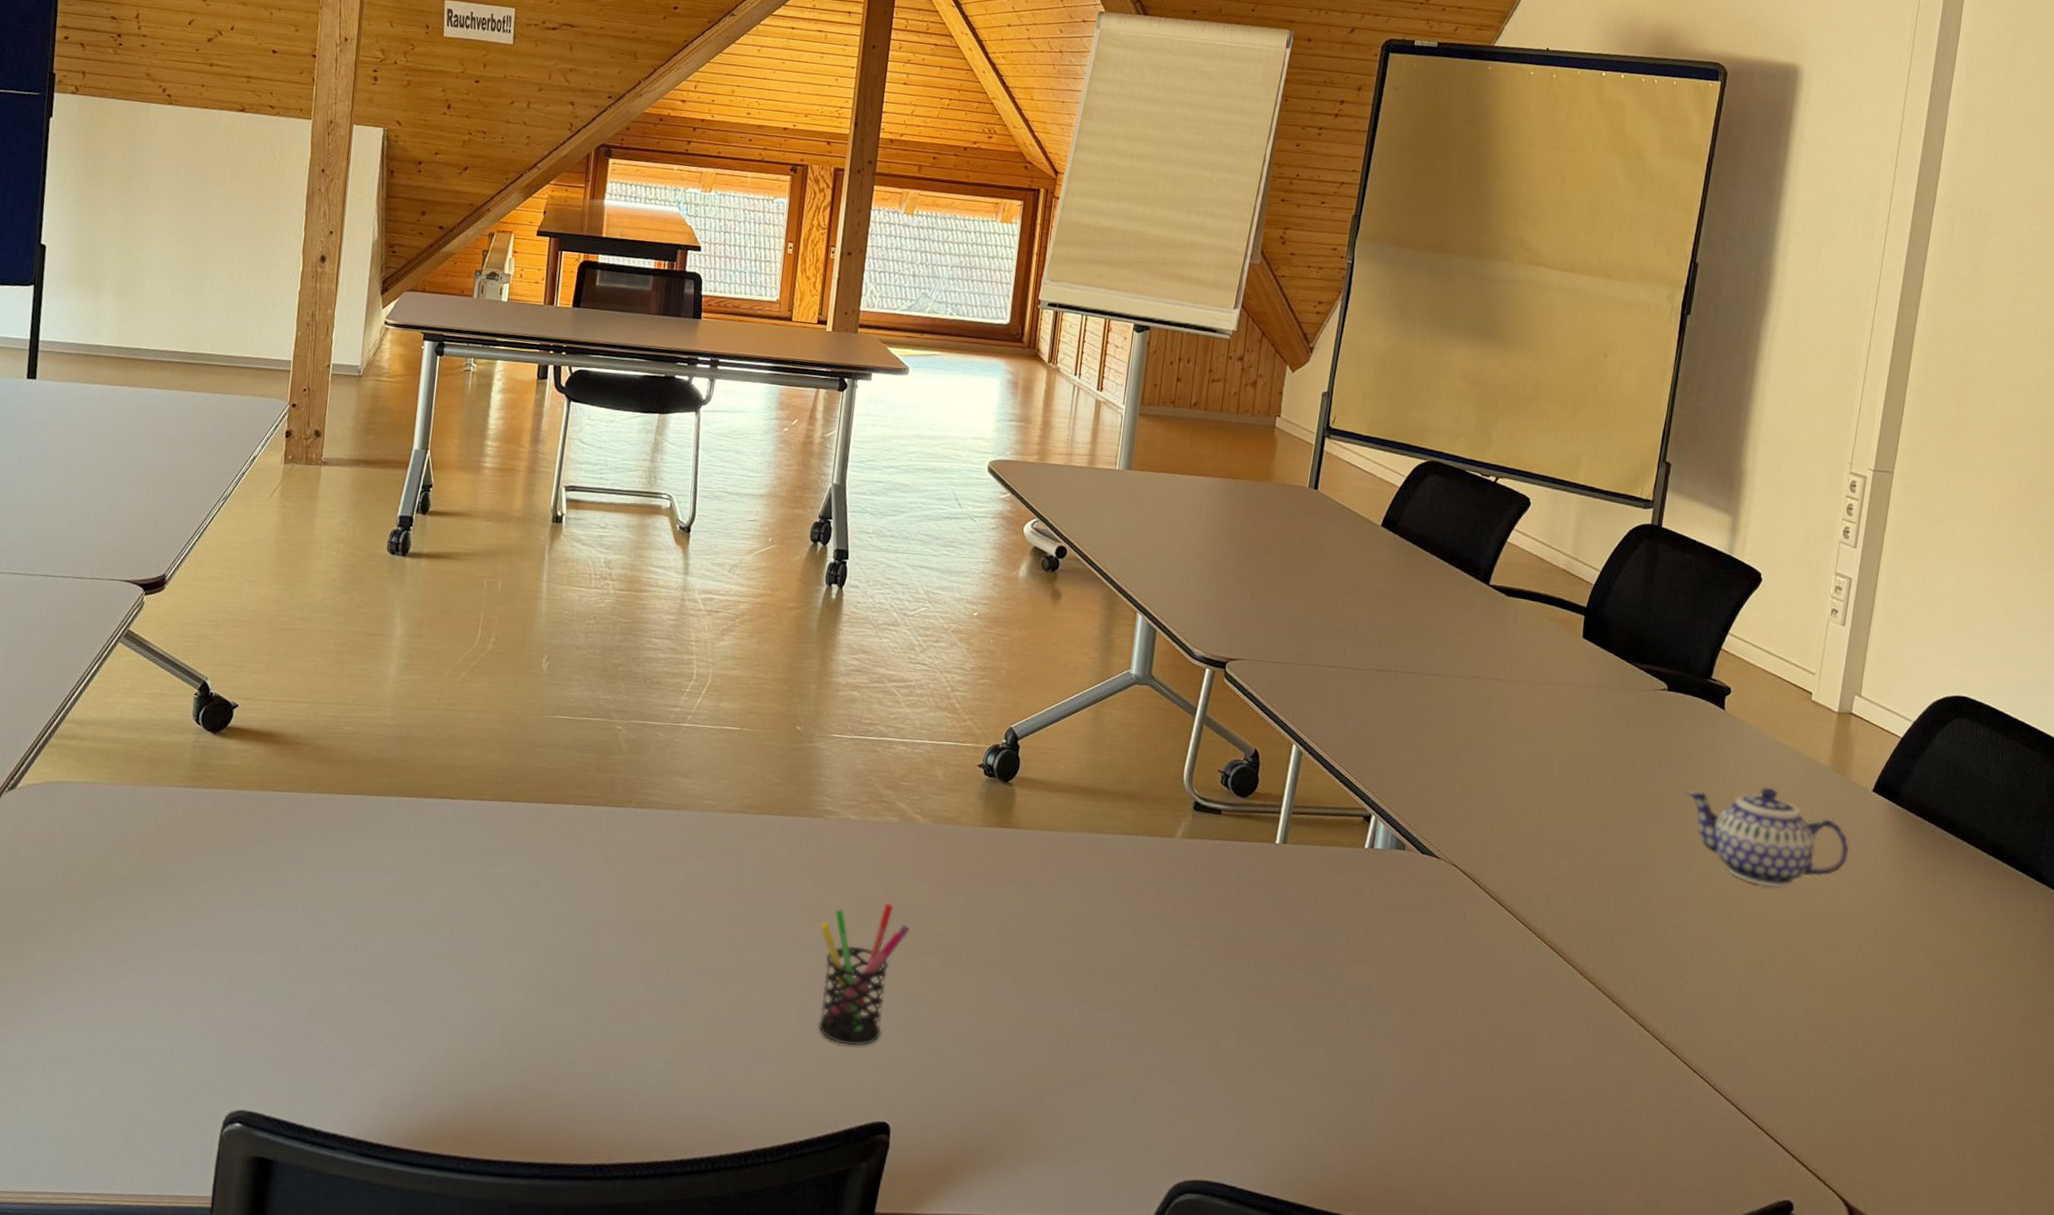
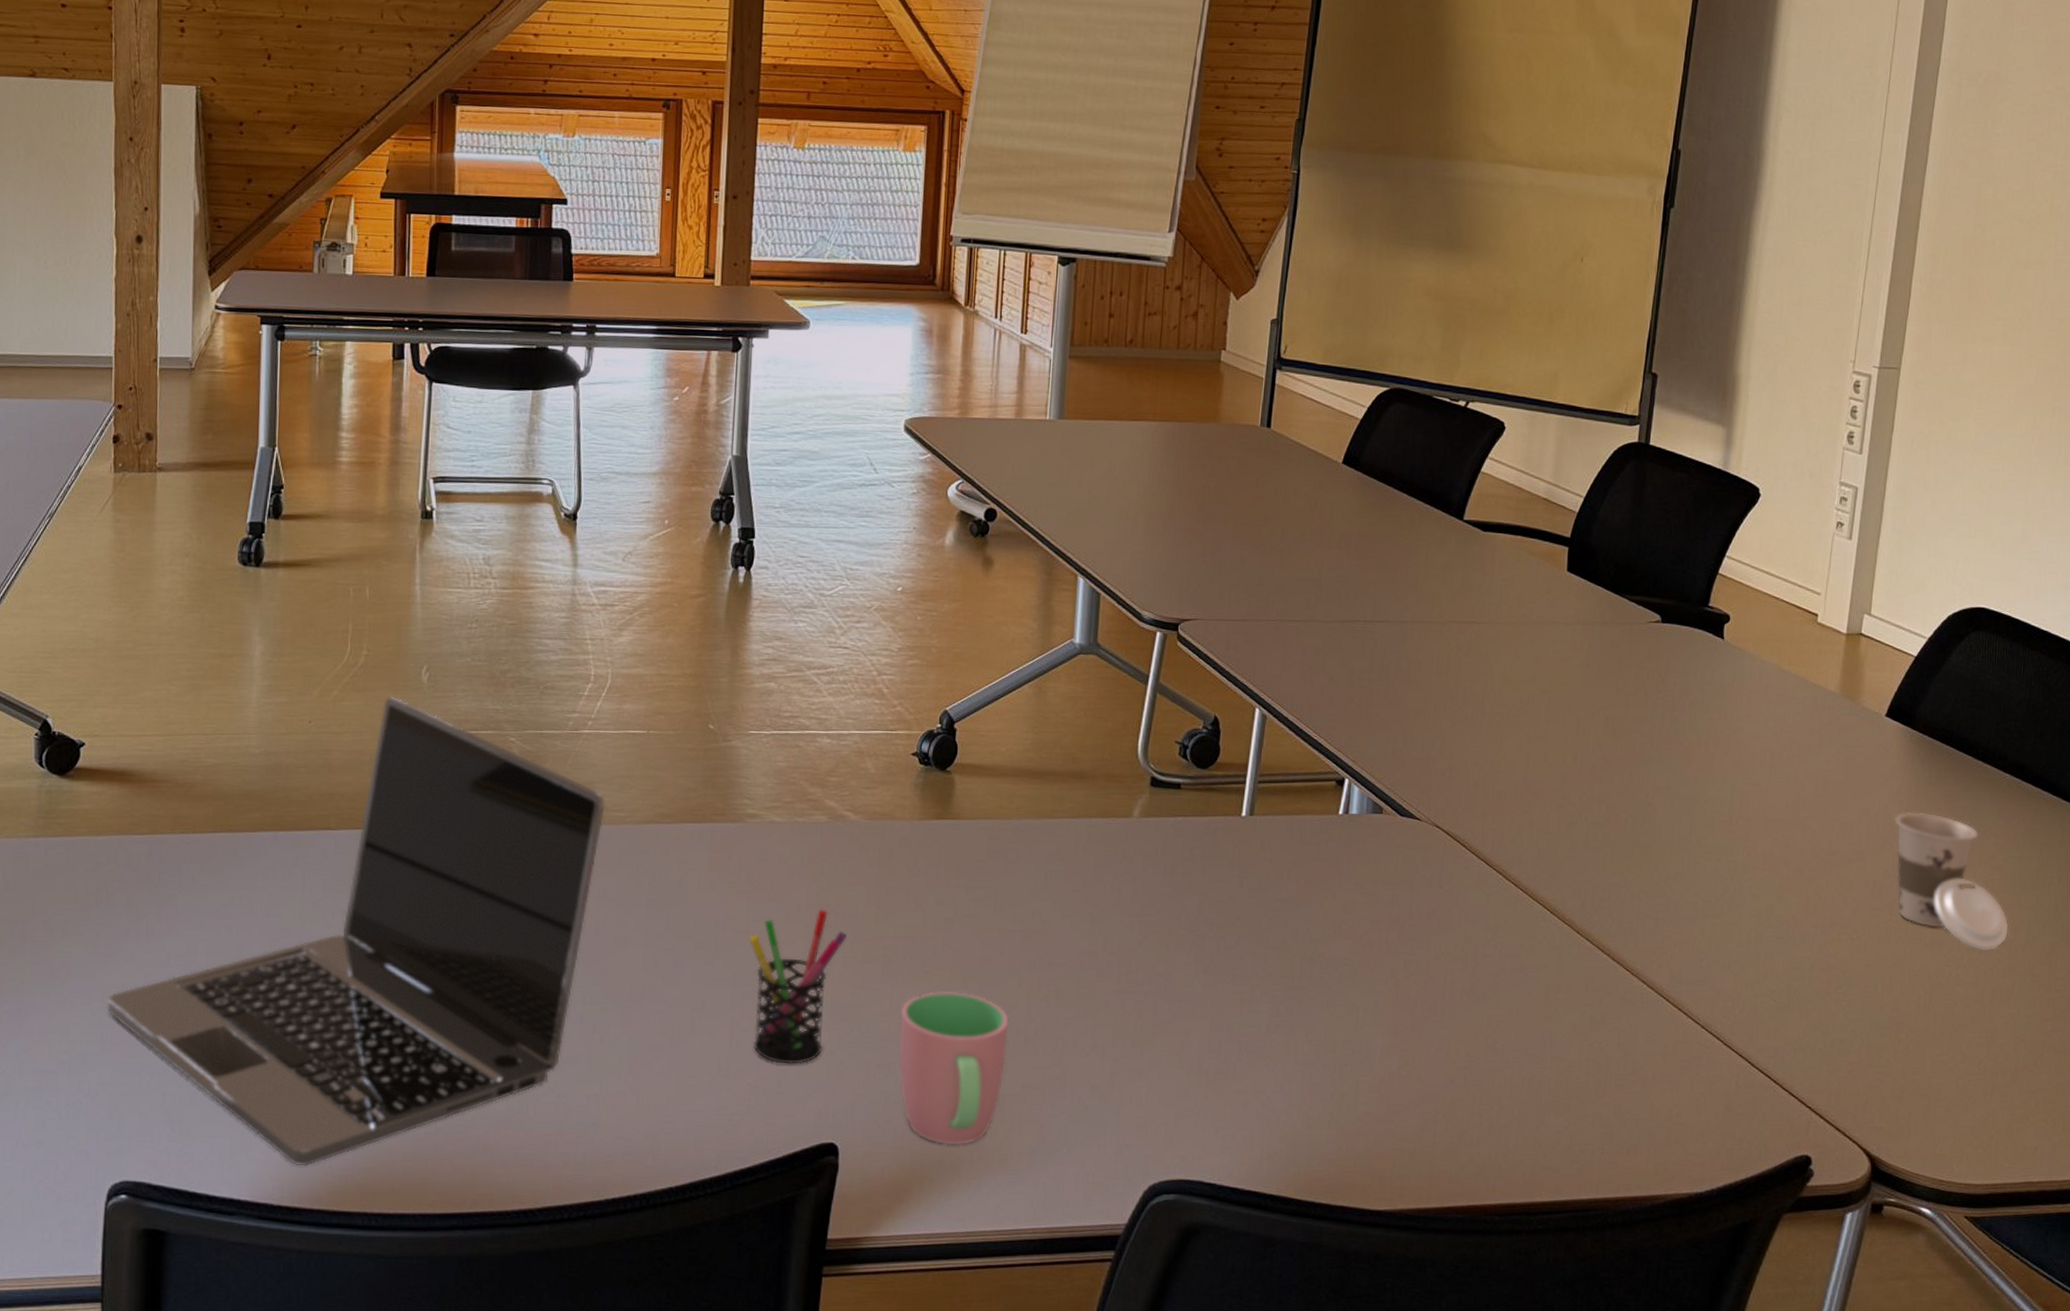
laptop: none [237,681,699,1109] -> present [107,697,605,1167]
cup: none [949,986,1053,1133] -> present [899,991,1009,1146]
teapot: present [1686,787,1850,888] -> none [1685,719,1862,826]
cup: none [1879,882,1984,1019] -> present [1895,812,2009,951]

